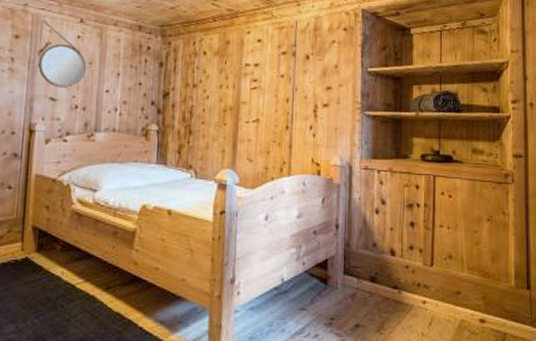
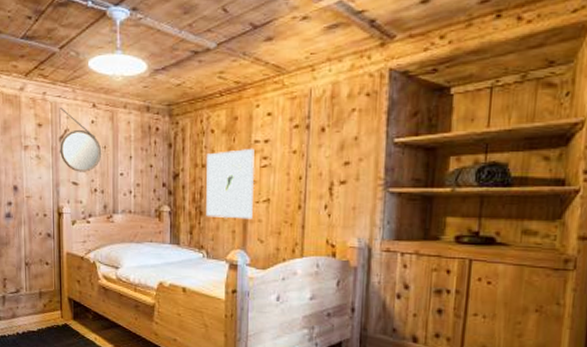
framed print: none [196,71,245,139] -> present [206,149,255,220]

